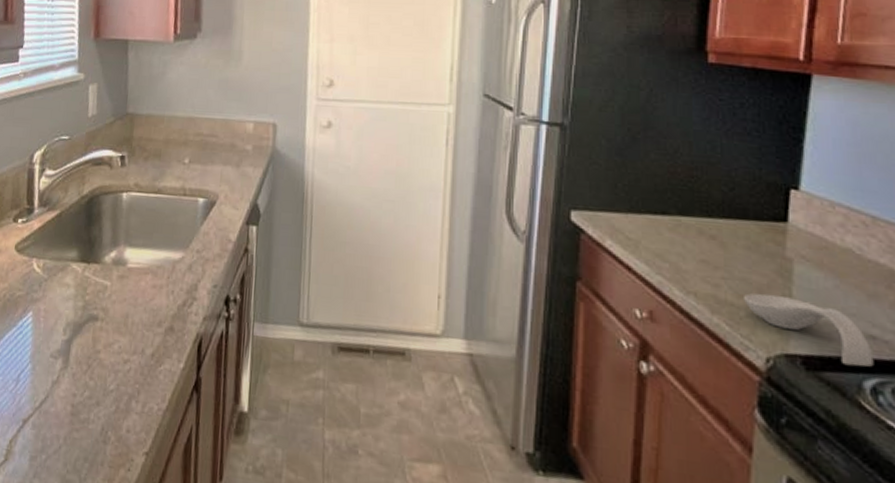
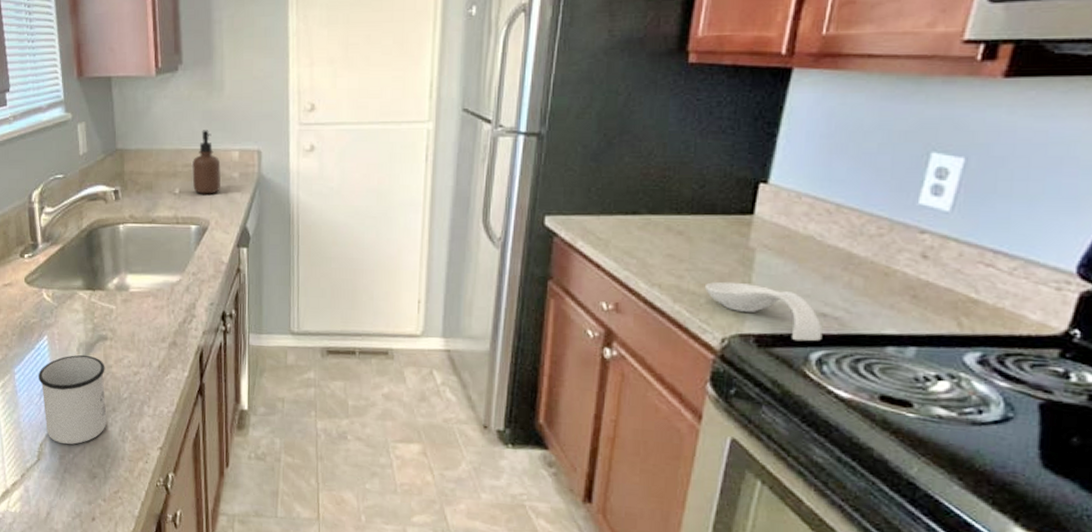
mug: none [17,336,93,443] -> present [38,354,107,445]
soap dispenser: none [203,99,234,166] -> present [192,130,221,194]

